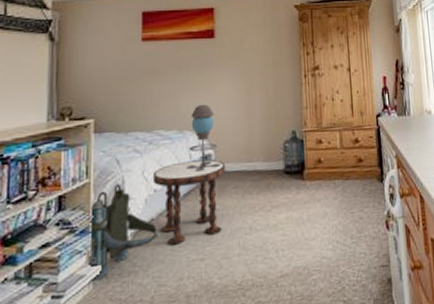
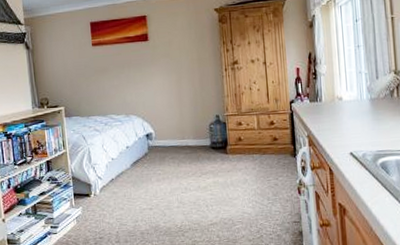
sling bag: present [87,184,159,281] -> none [68,154,118,218]
side table: present [152,159,226,245] -> none [109,137,164,198]
table lamp: present [186,104,221,172] -> none [134,94,160,146]

